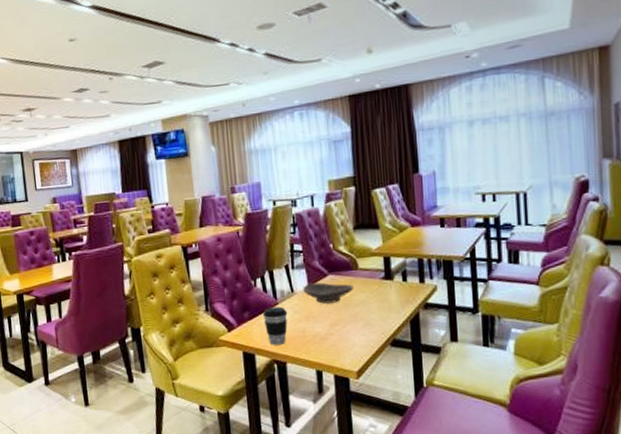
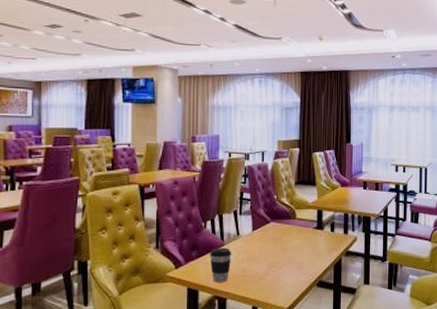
decorative bowl: present [303,282,354,304] -> none [248,228,291,247]

